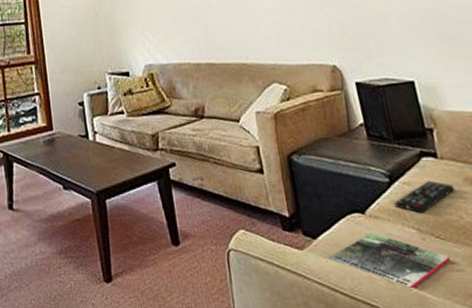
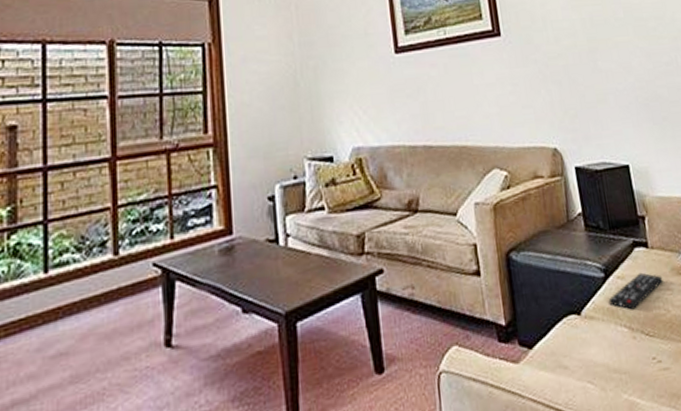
magazine: present [326,233,451,291] -> none [541,336,658,397]

